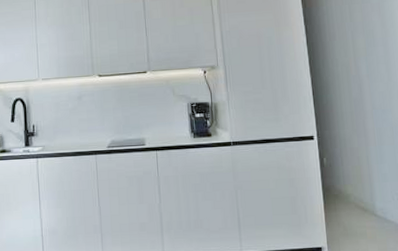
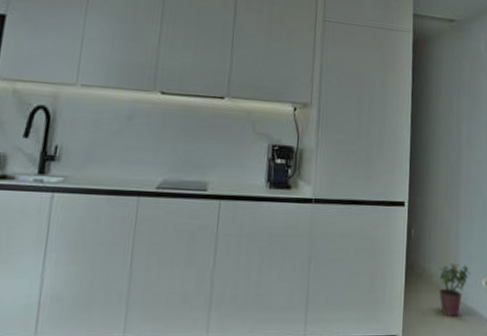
potted plant: none [354,183,387,230] -> present [439,262,471,317]

